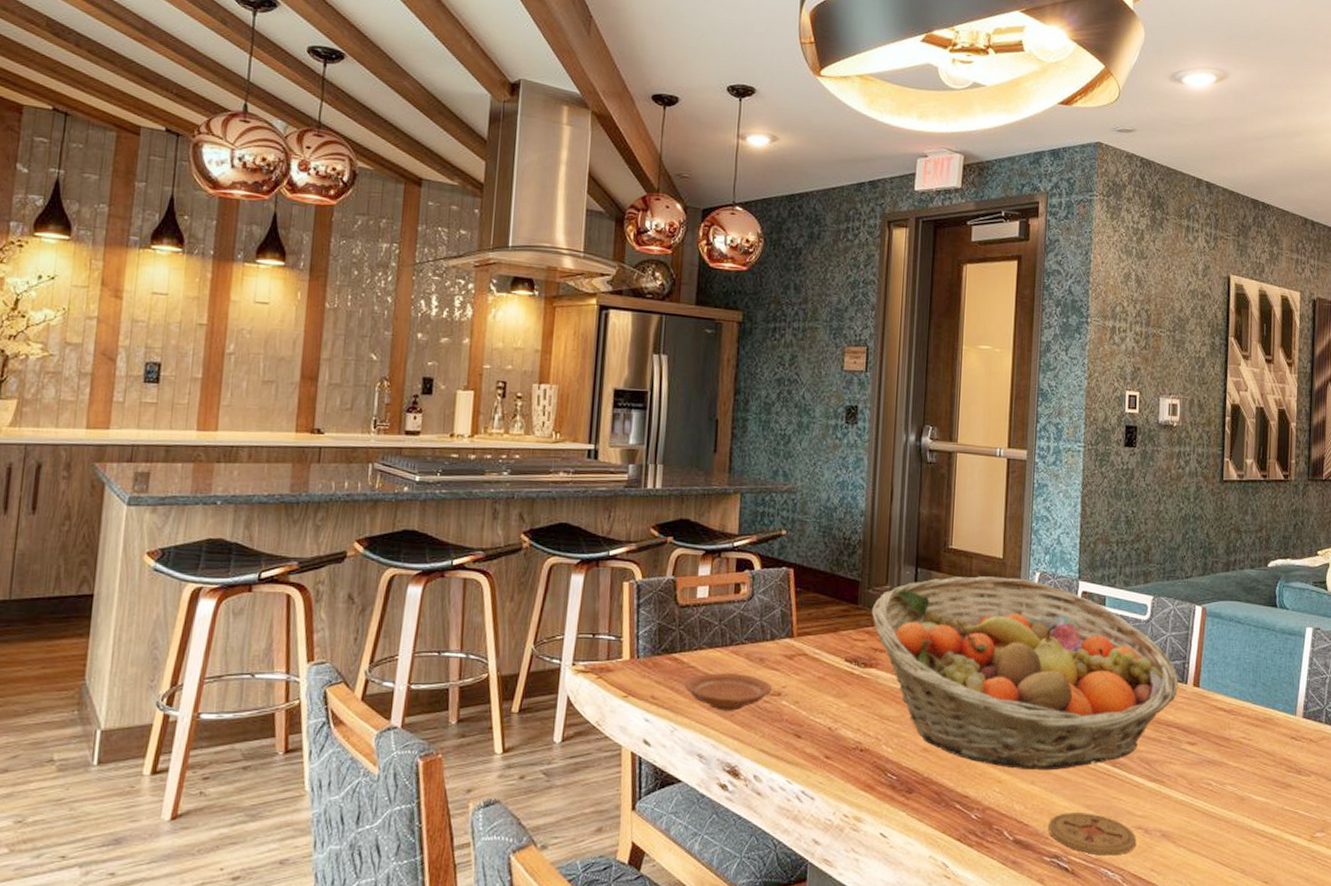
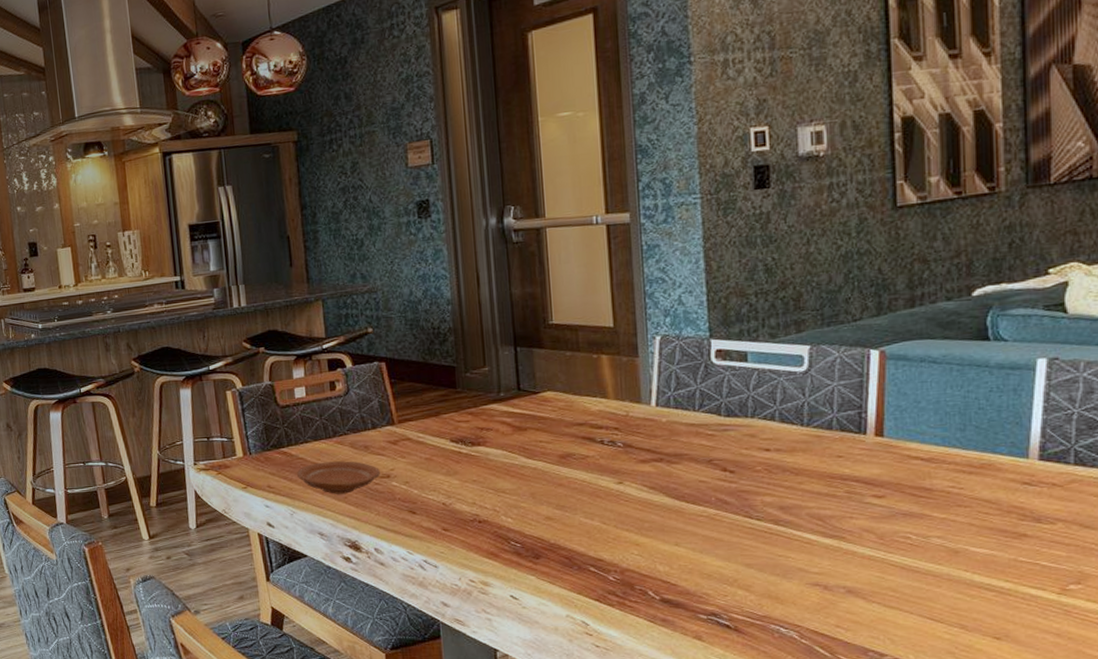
fruit basket: present [872,576,1179,771] -> none [472,344,855,532]
coaster: present [1049,813,1137,856] -> none [701,571,815,613]

